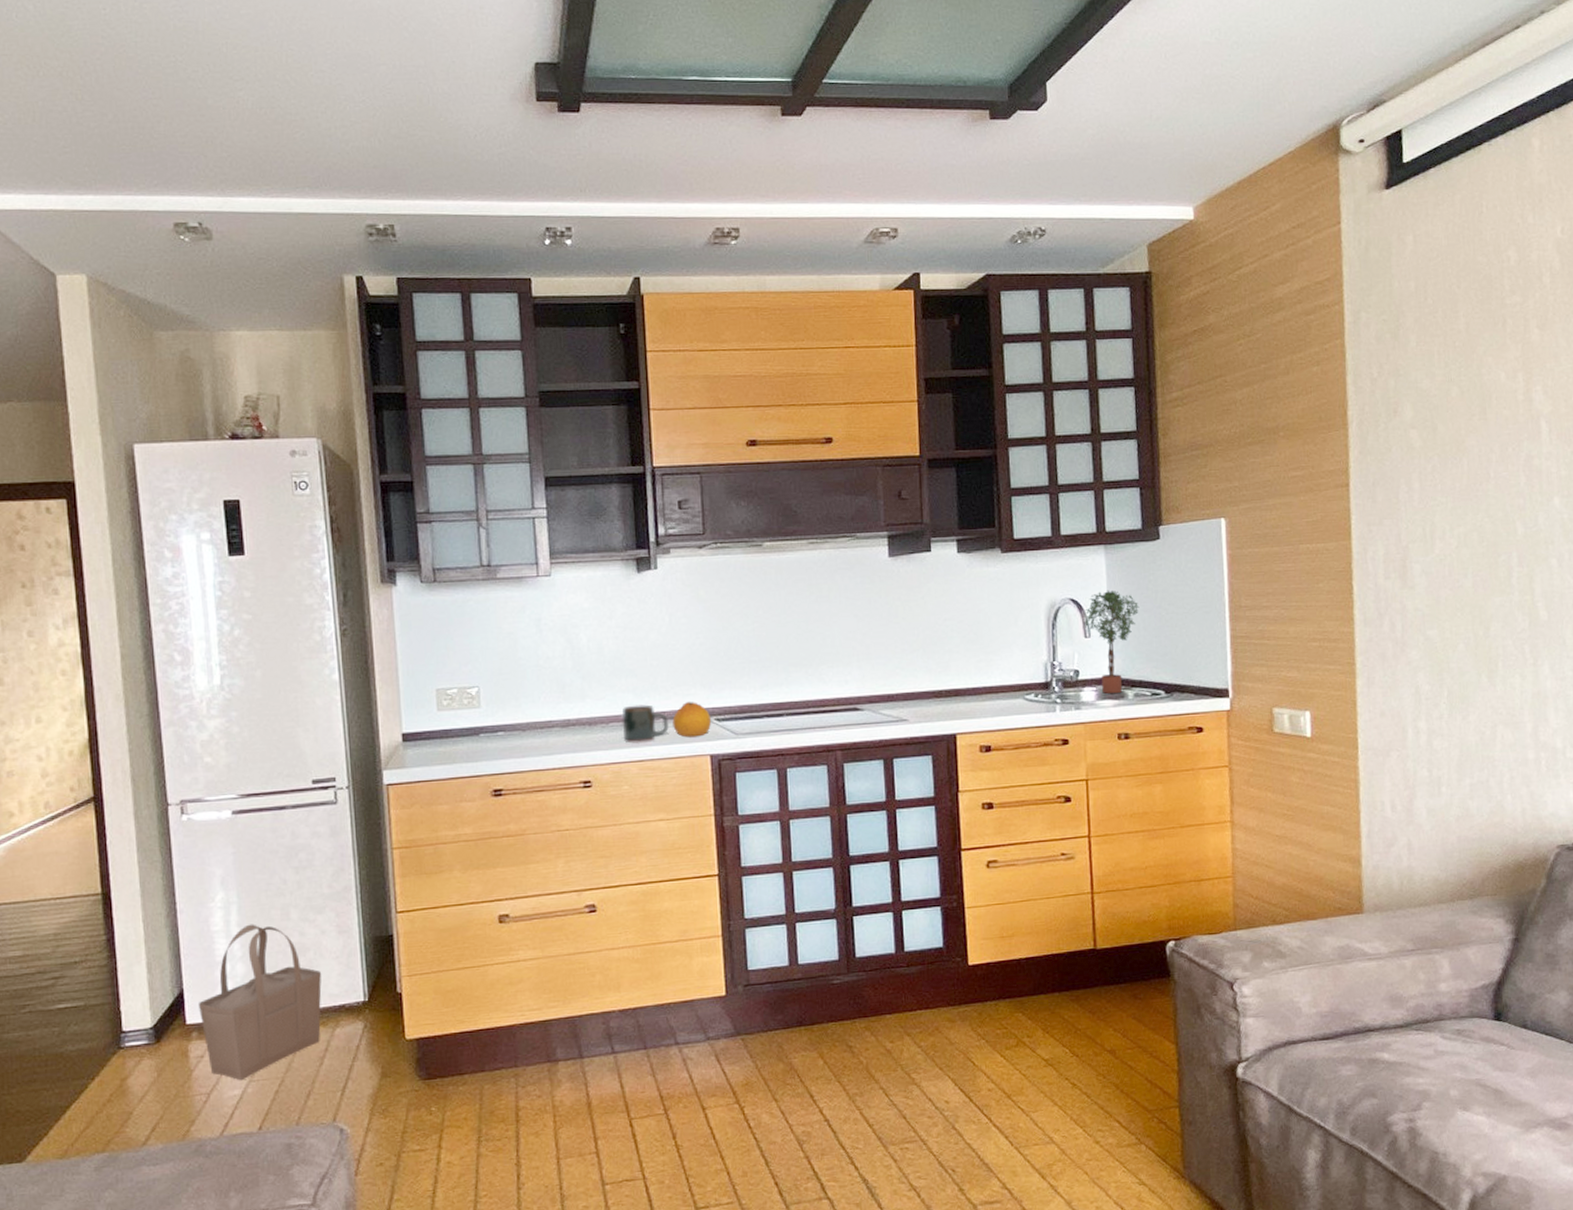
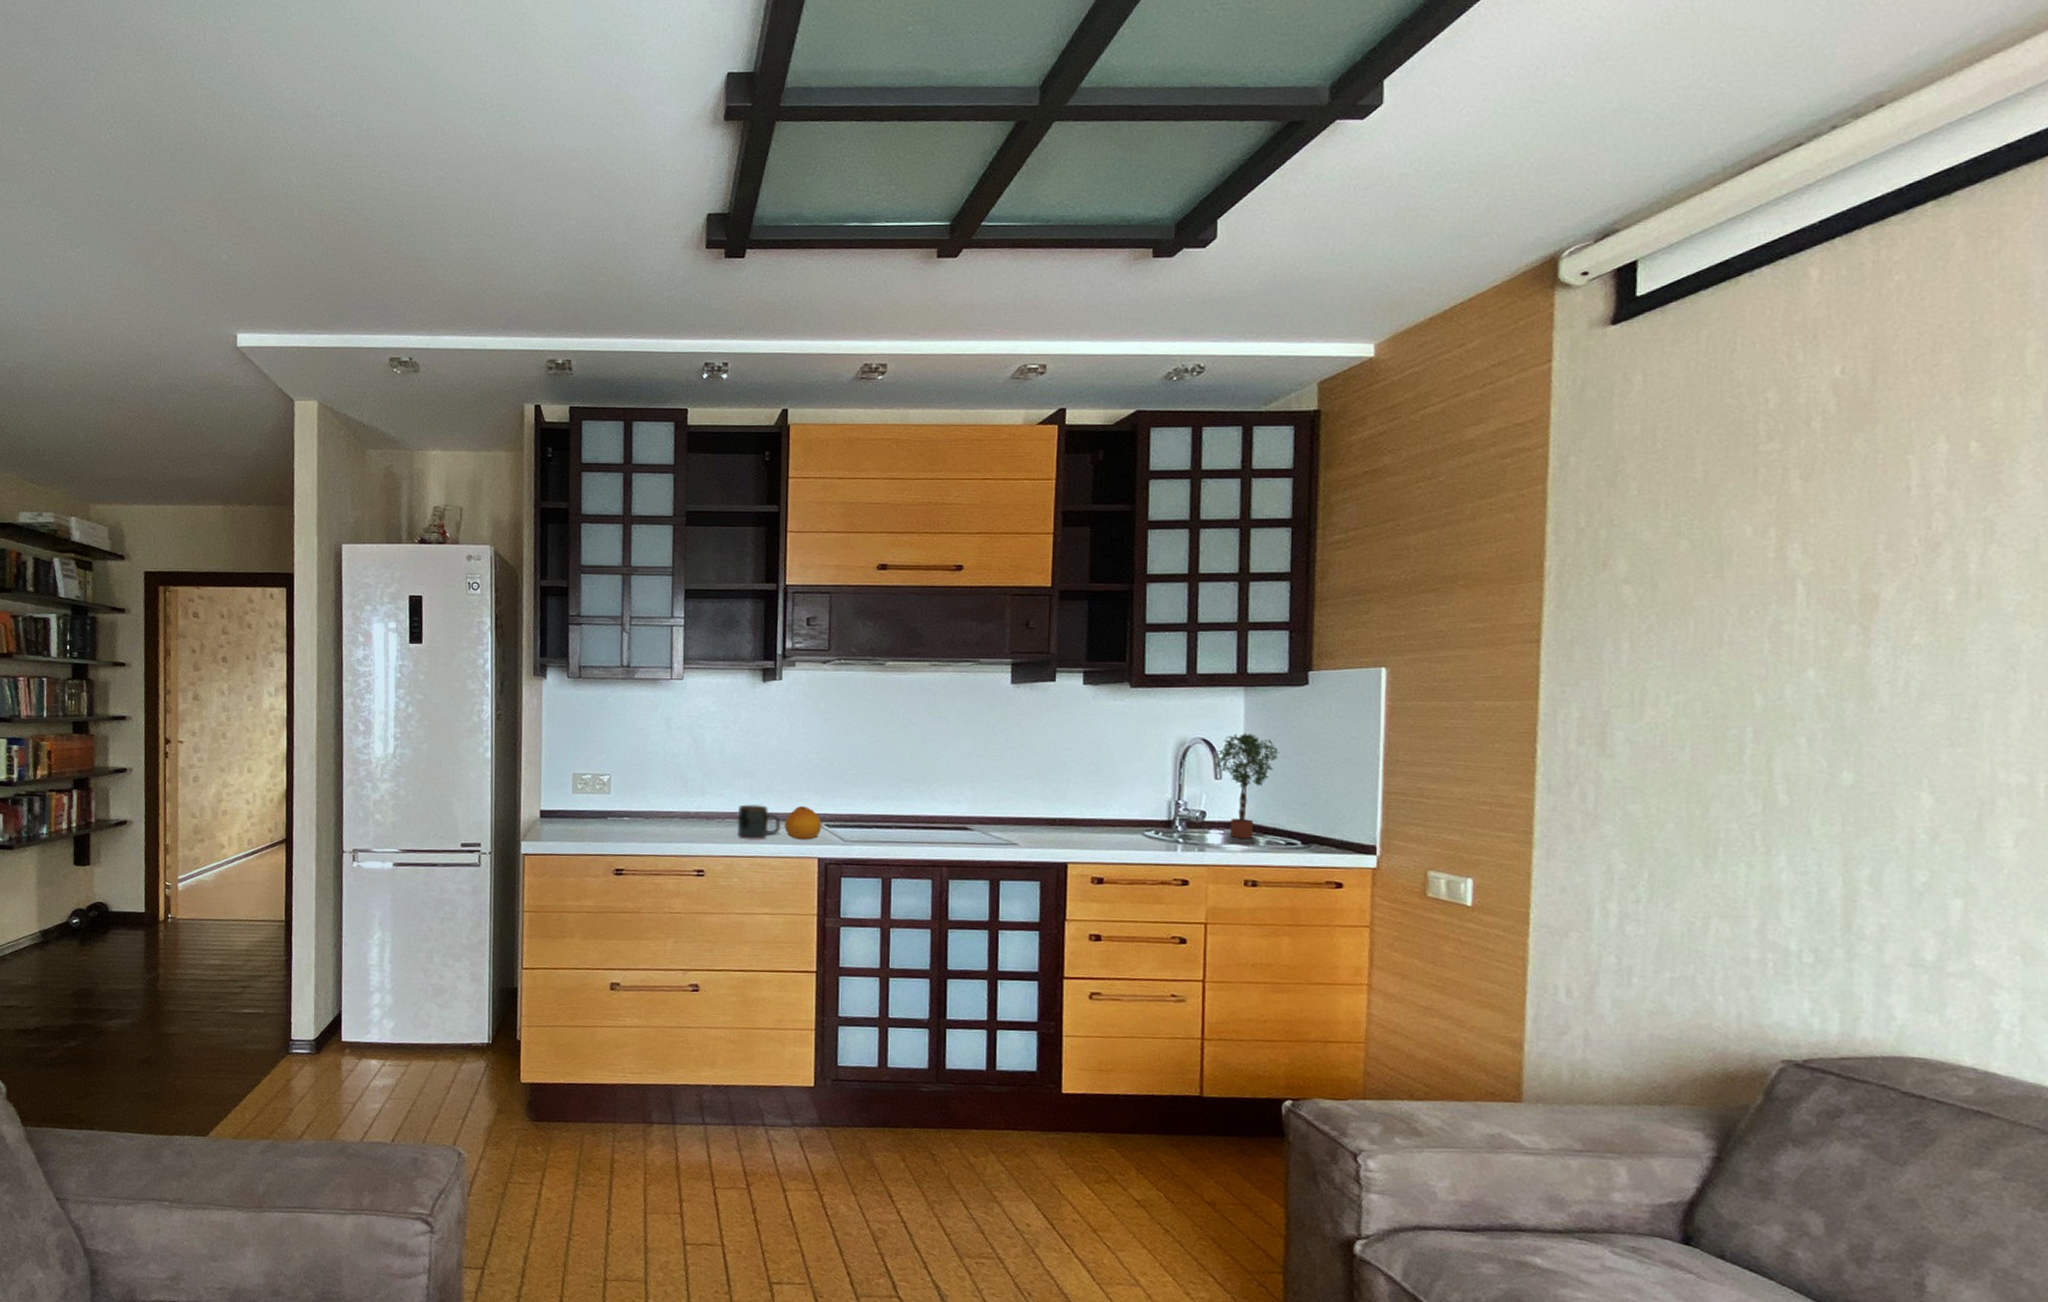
shopping bag: present [199,924,322,1081] -> none [353,962,454,1097]

